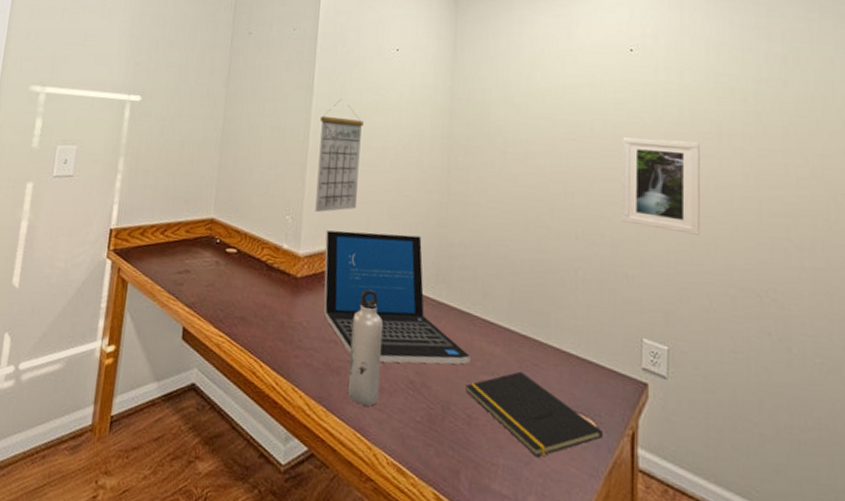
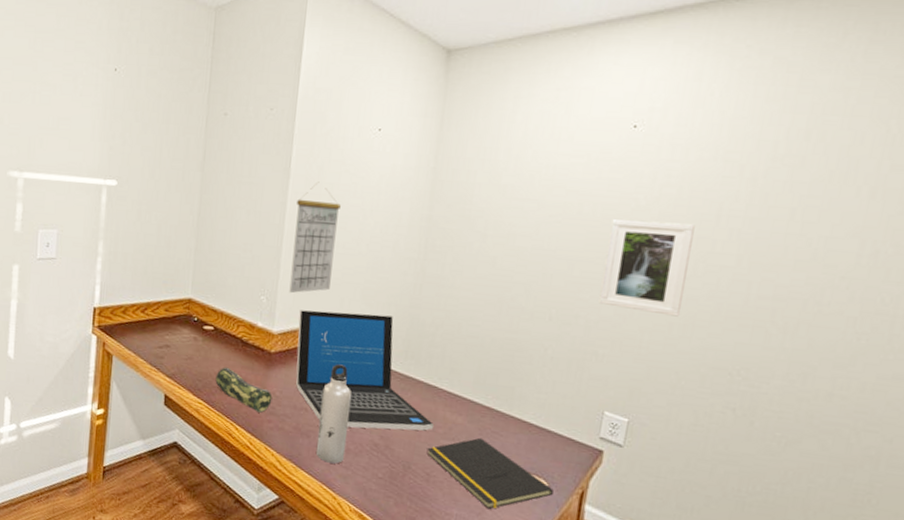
pencil case: none [238,294,299,347] -> present [215,367,273,413]

